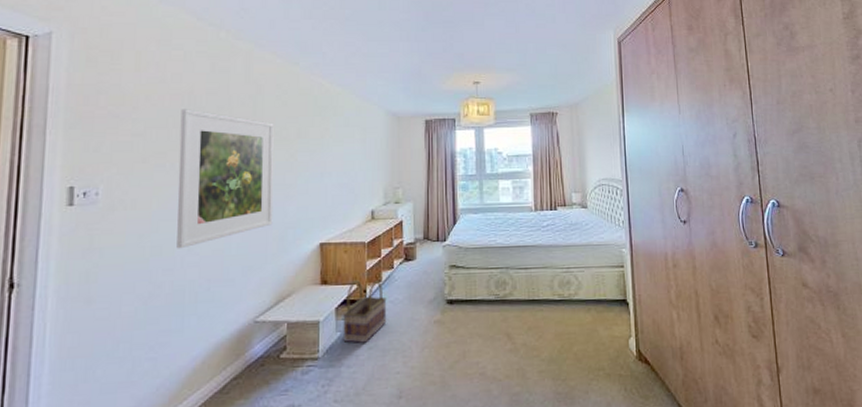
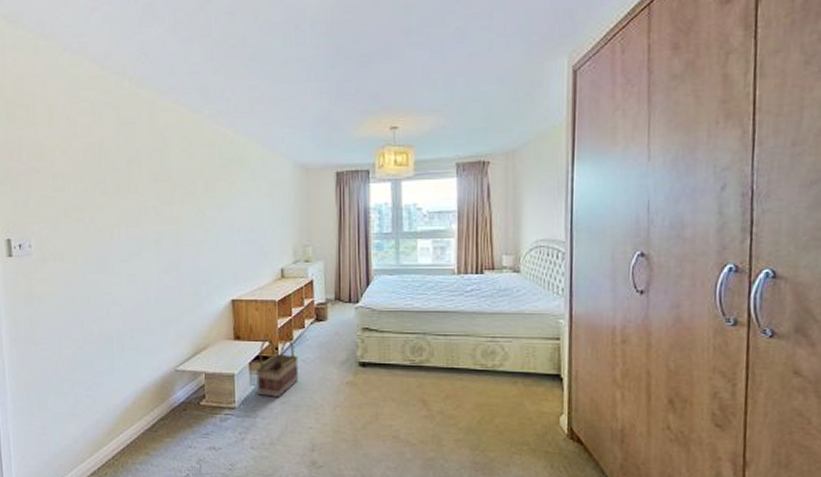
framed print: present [177,109,274,249] -> none [94,163,186,300]

